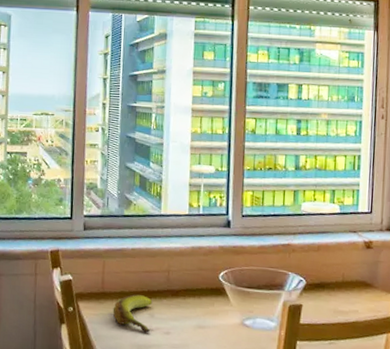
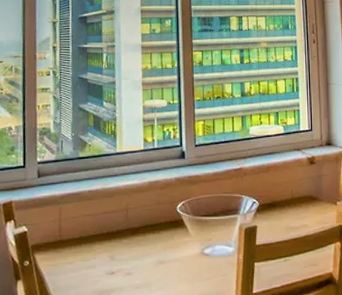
banana: present [112,294,153,333] -> none [71,238,112,277]

